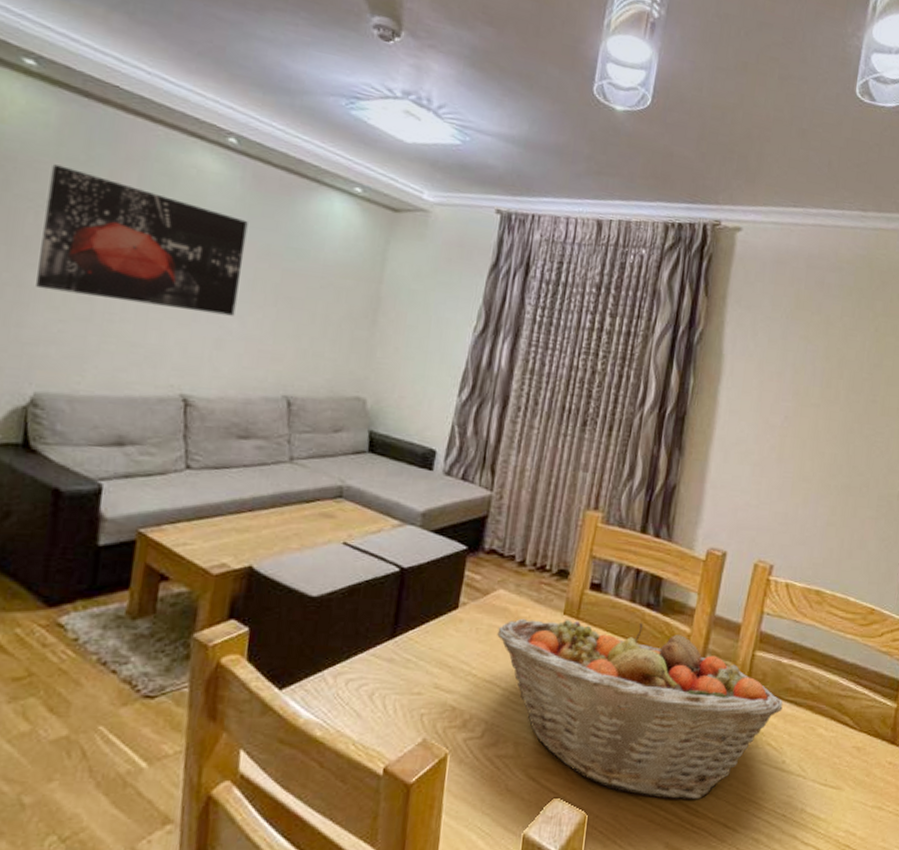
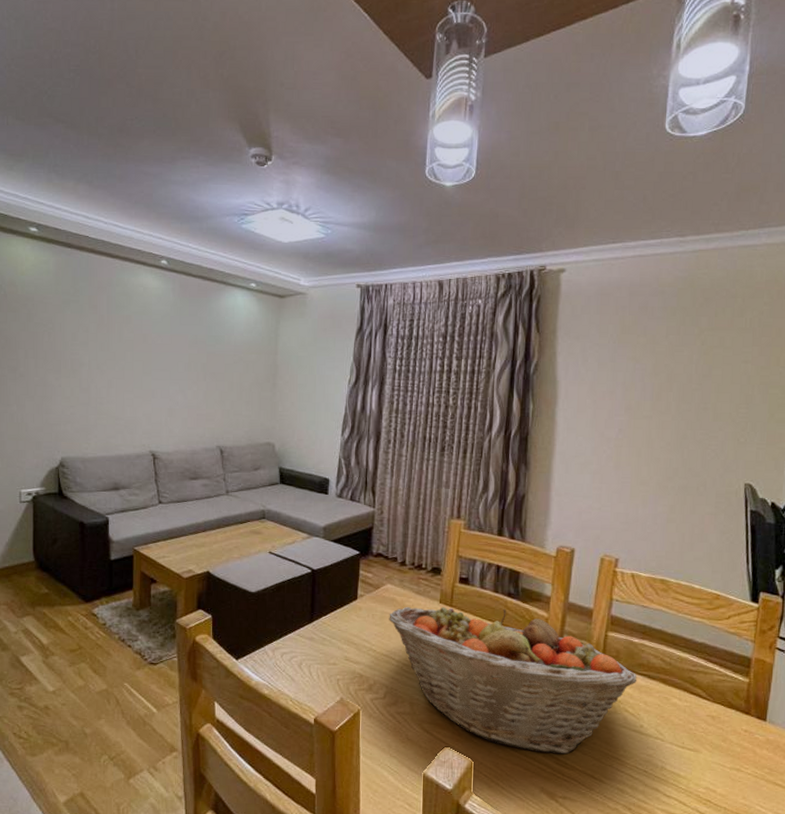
wall art: present [36,164,248,316] -> none [54,298,180,391]

